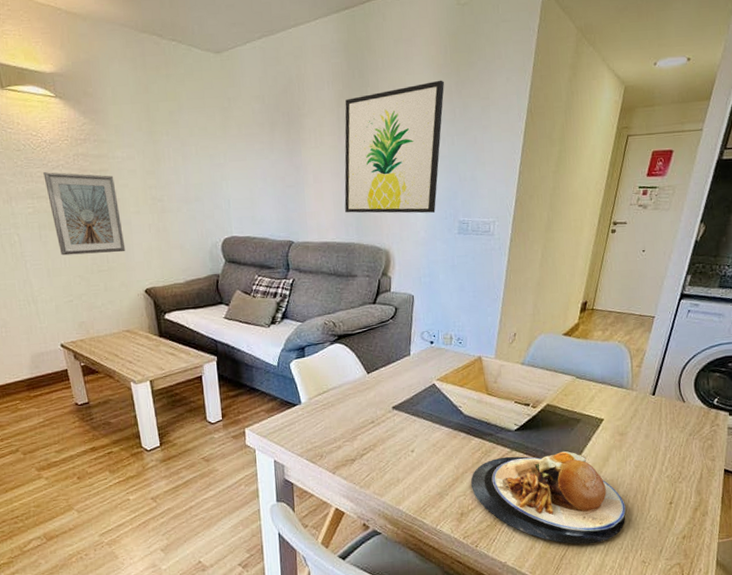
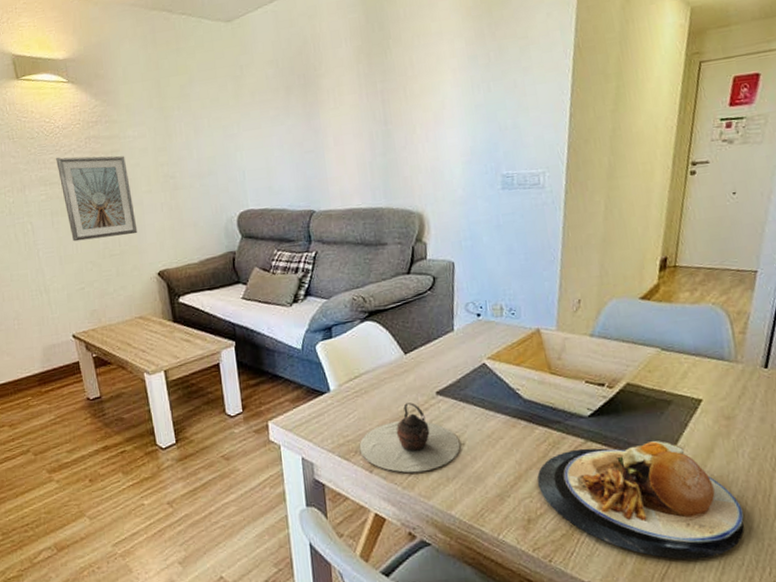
teapot: none [324,415,410,475] -> present [359,402,461,473]
wall art: present [344,80,445,214] -> none [365,23,476,176]

